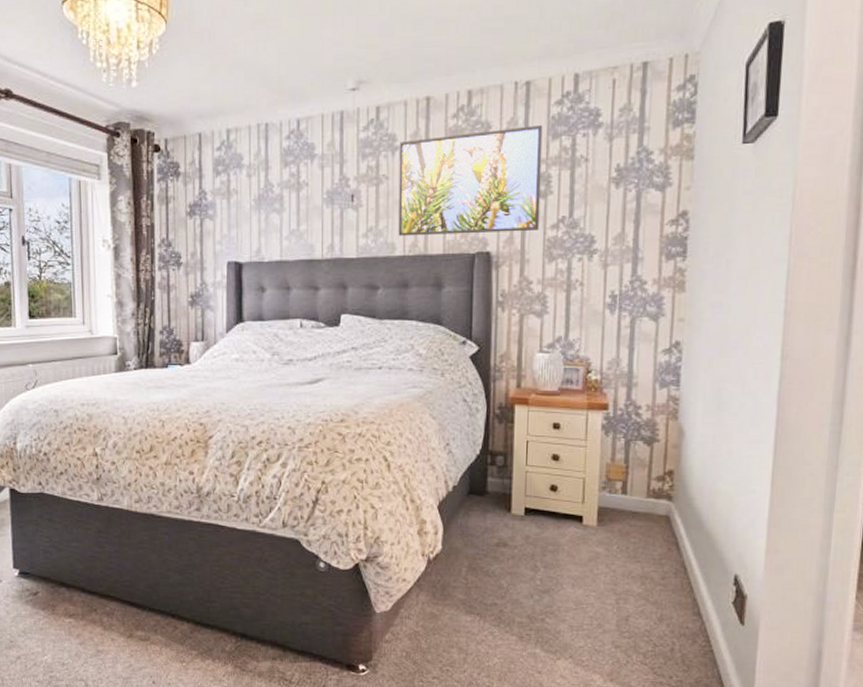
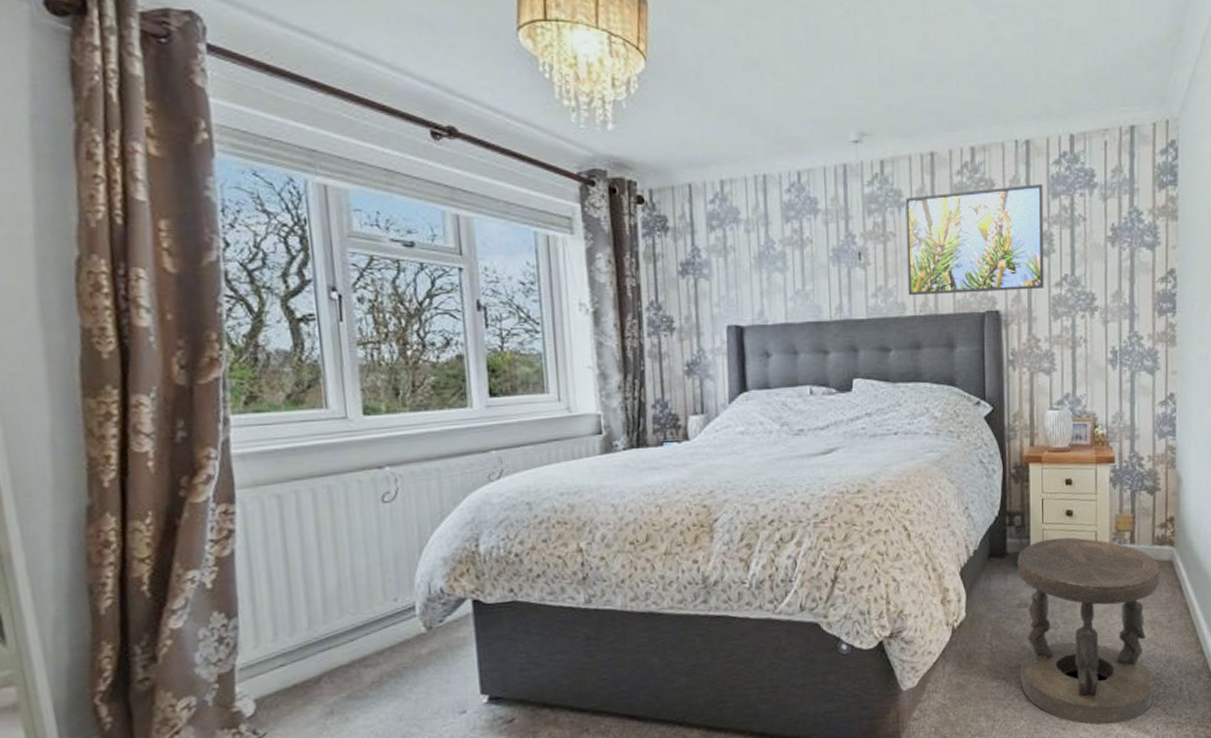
stool: none [495,481,655,675] -> present [1017,537,1160,725]

